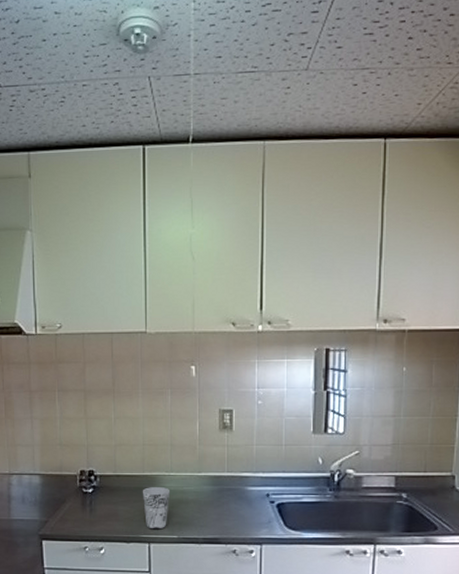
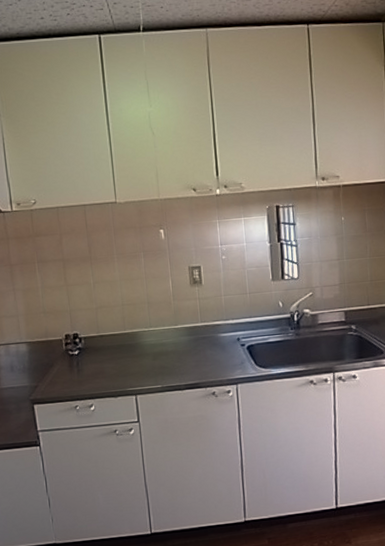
cup: present [142,487,169,530] -> none [125,342,151,382]

